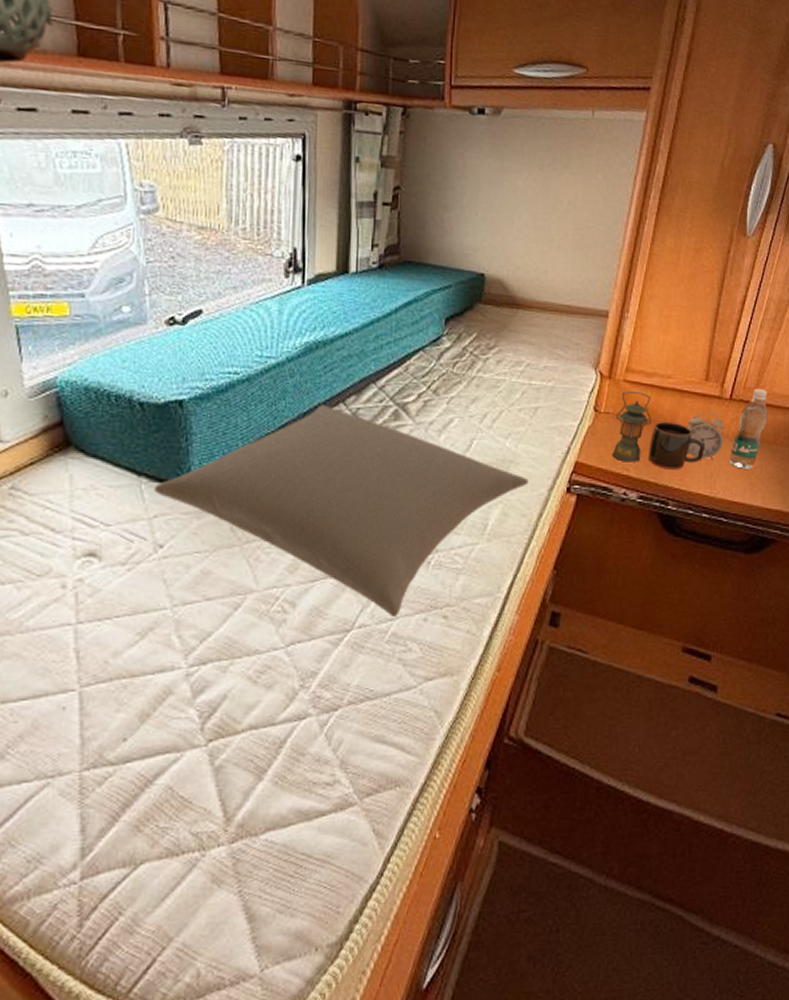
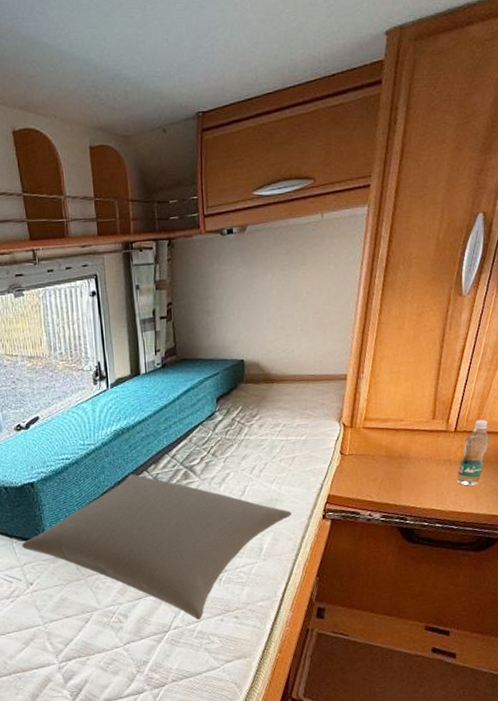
lantern: present [612,391,652,463] -> none [357,435,389,491]
mug: present [648,422,706,470] -> none [387,456,436,493]
alarm clock: present [686,410,725,460] -> none [418,443,452,482]

